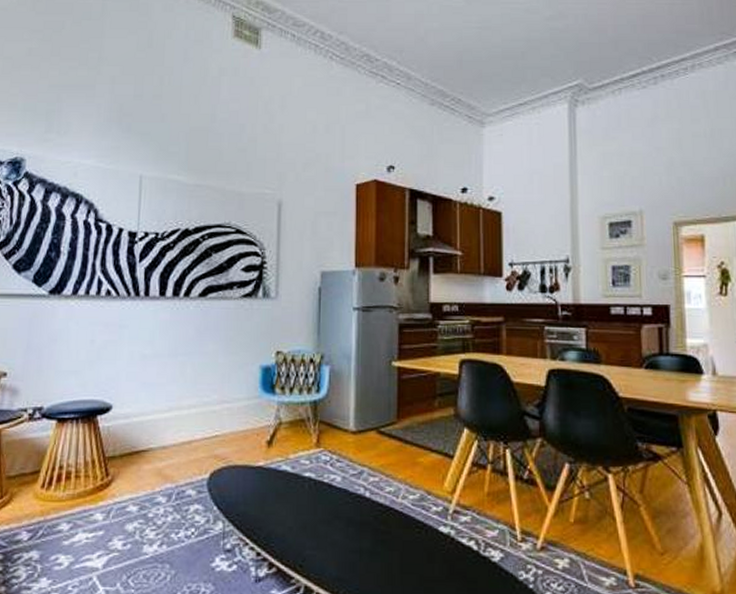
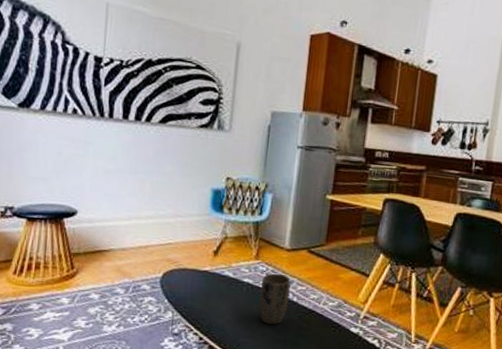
plant pot: none [324,462,361,530] -> present [259,273,291,325]

